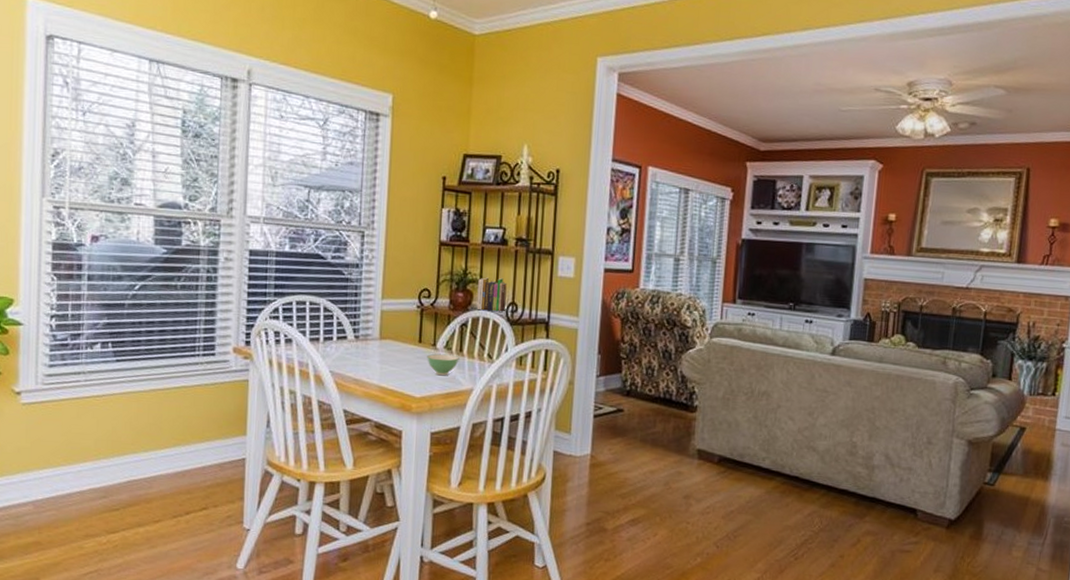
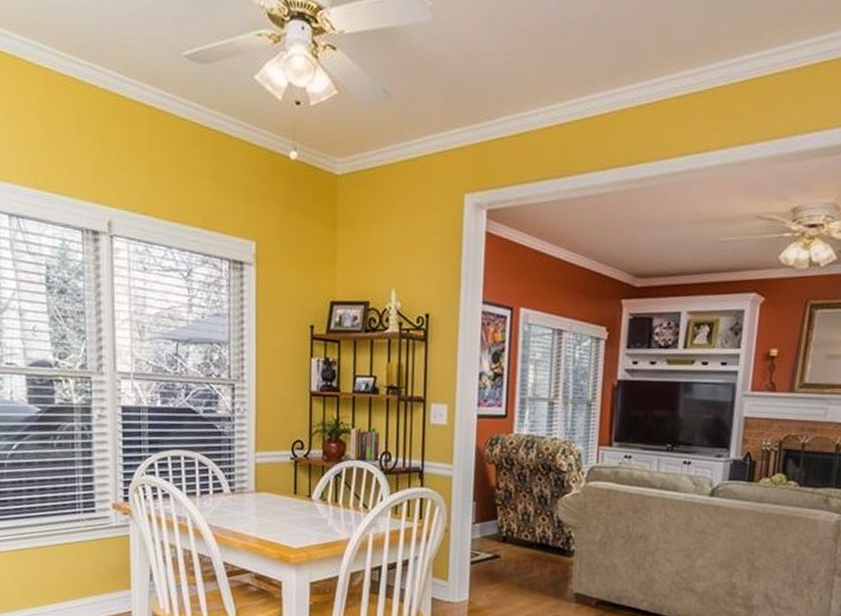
bowl: present [427,353,459,376] -> none [303,505,335,527]

